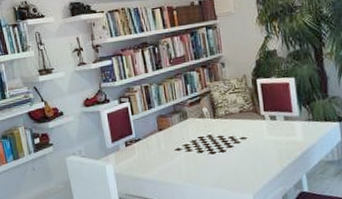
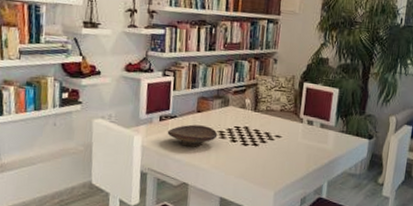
decorative bowl: none [135,142,184,166] -> present [167,124,218,147]

